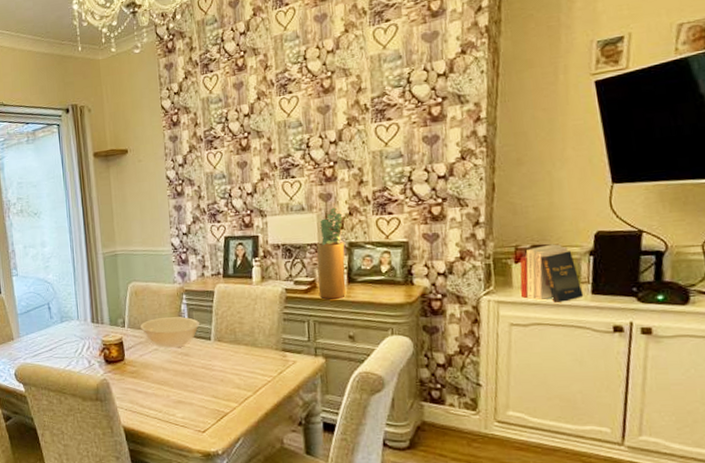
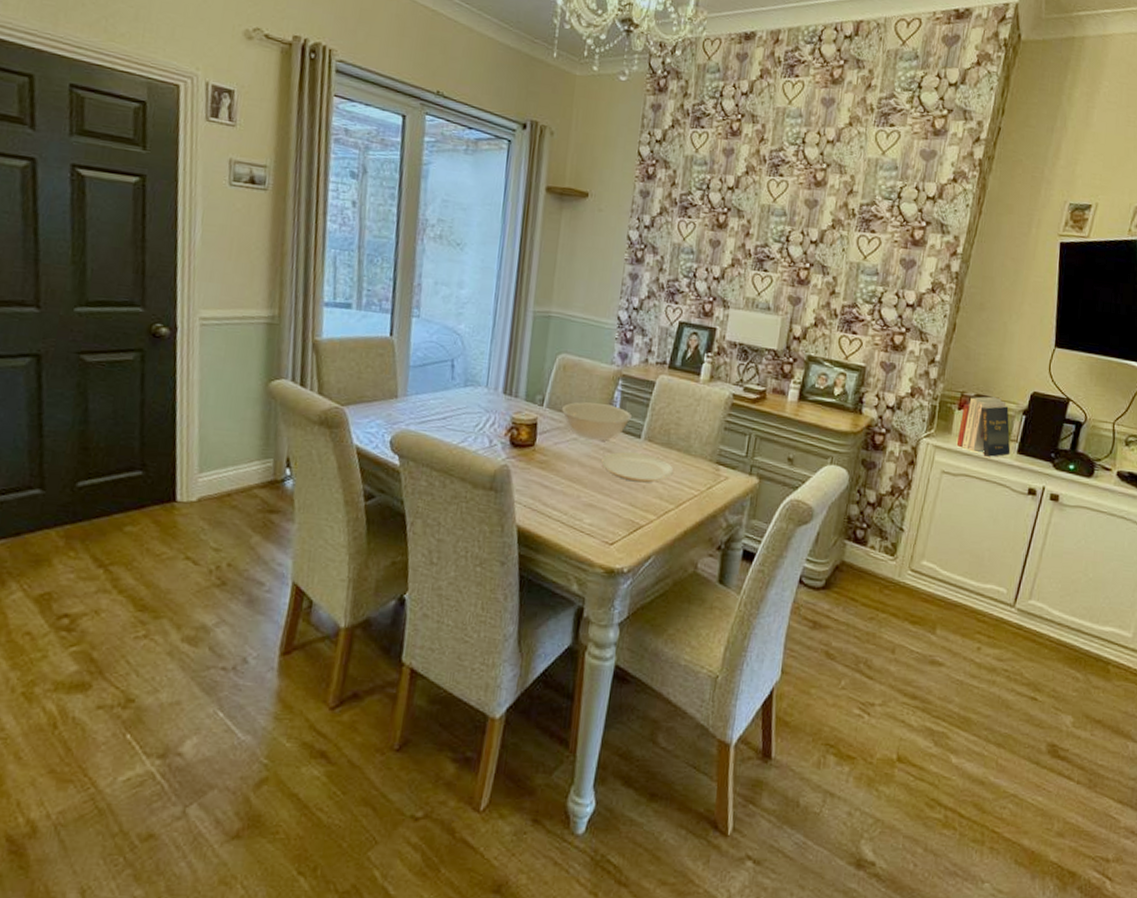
plate: none [181,352,246,377] -> present [601,451,674,483]
vase: present [316,204,346,300] -> none [766,310,808,416]

